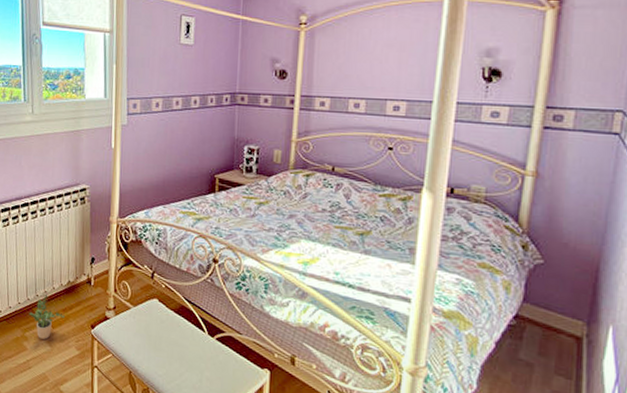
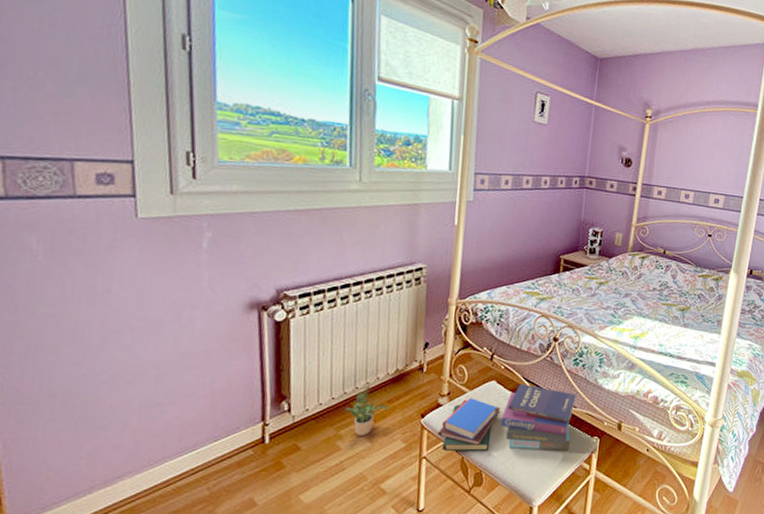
book: none [106,314,164,368] -> present [437,398,501,452]
books: none [164,304,241,380] -> present [500,384,577,451]

